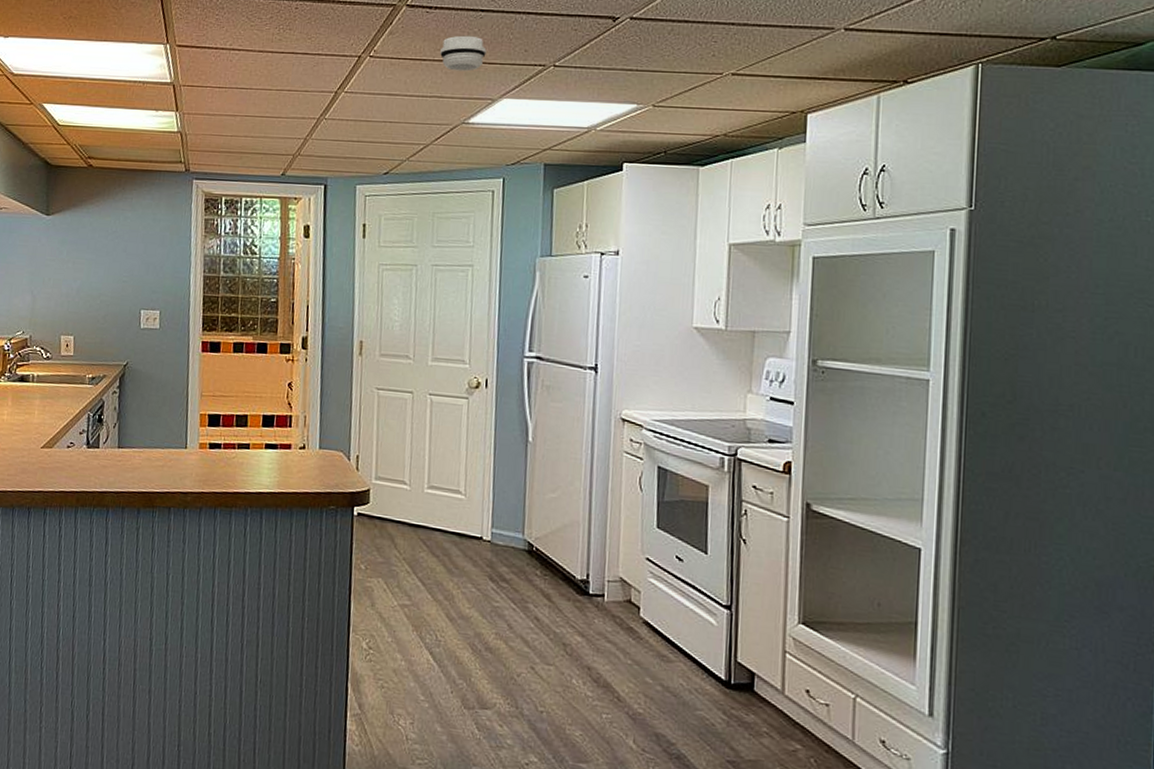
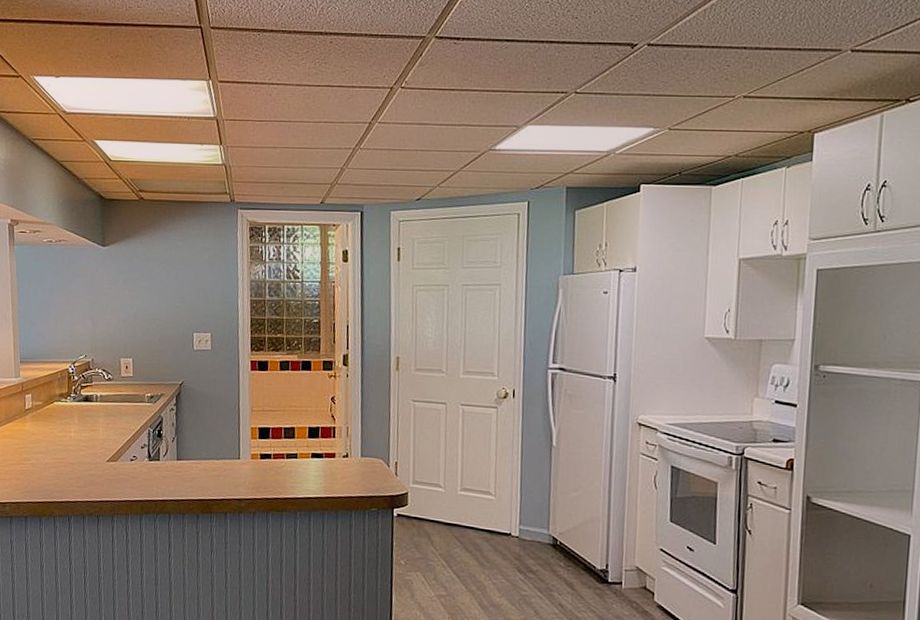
smoke detector: present [439,35,487,71] -> none [467,65,512,100]

